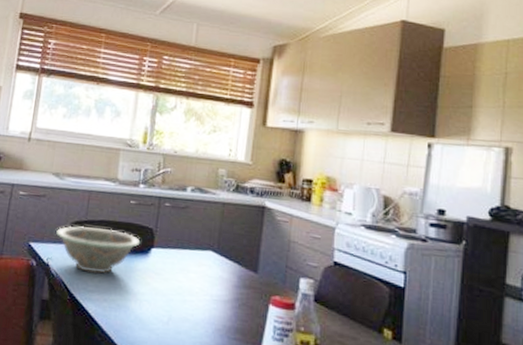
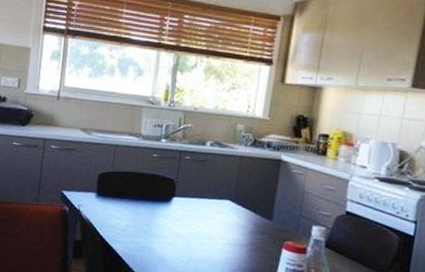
decorative bowl: present [56,226,141,274] -> none [86,177,163,220]

